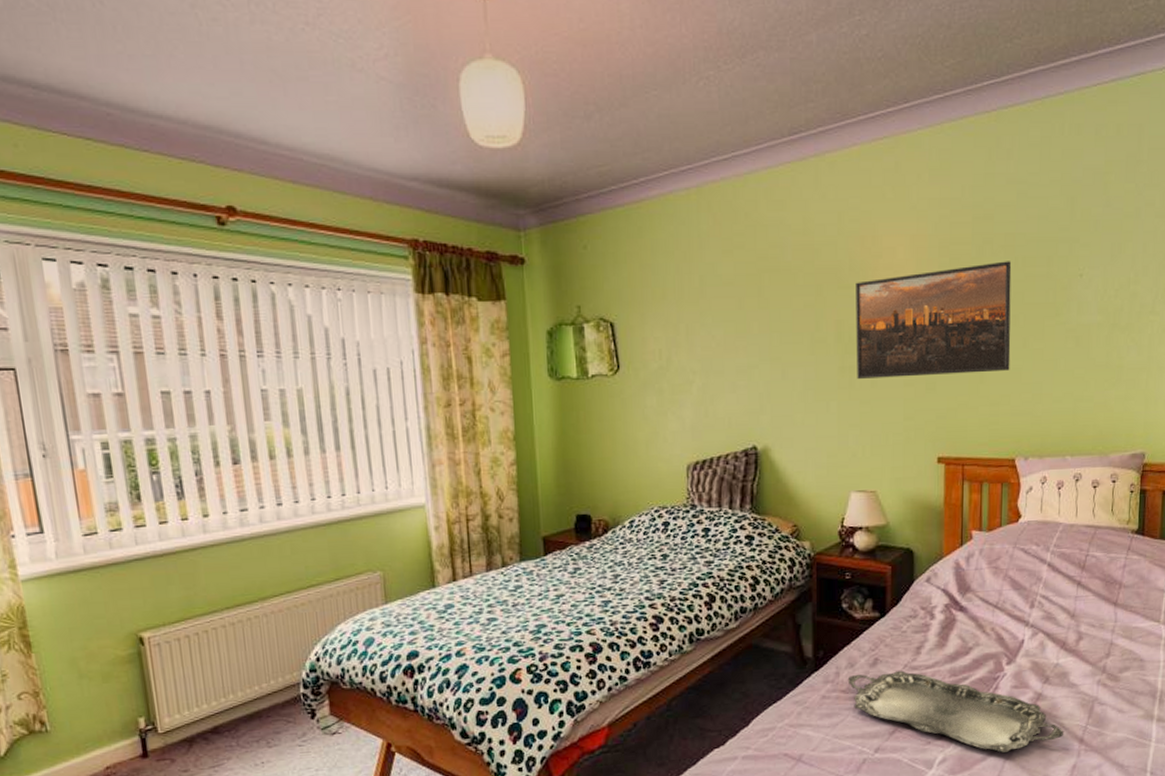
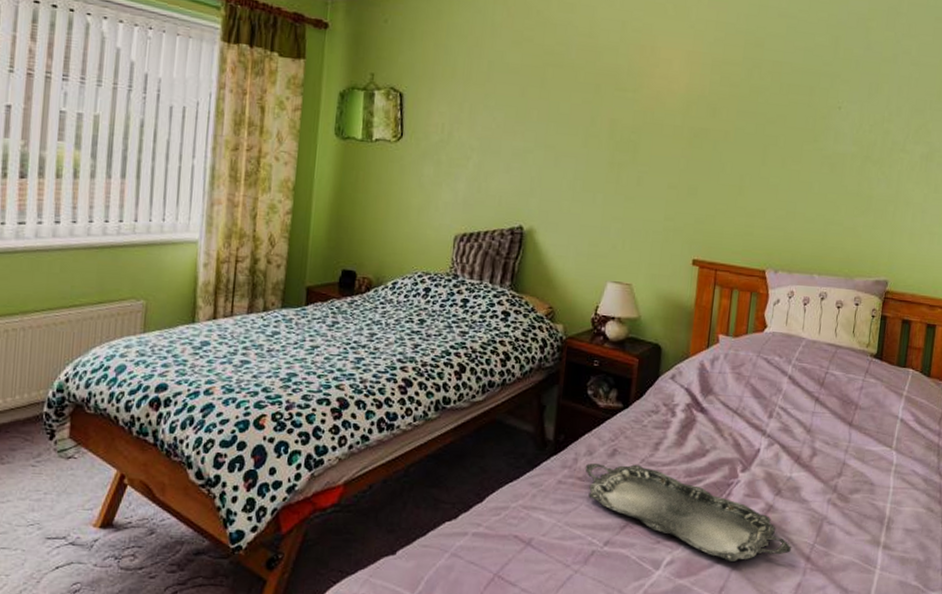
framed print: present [856,261,1012,379] -> none [624,85,777,187]

